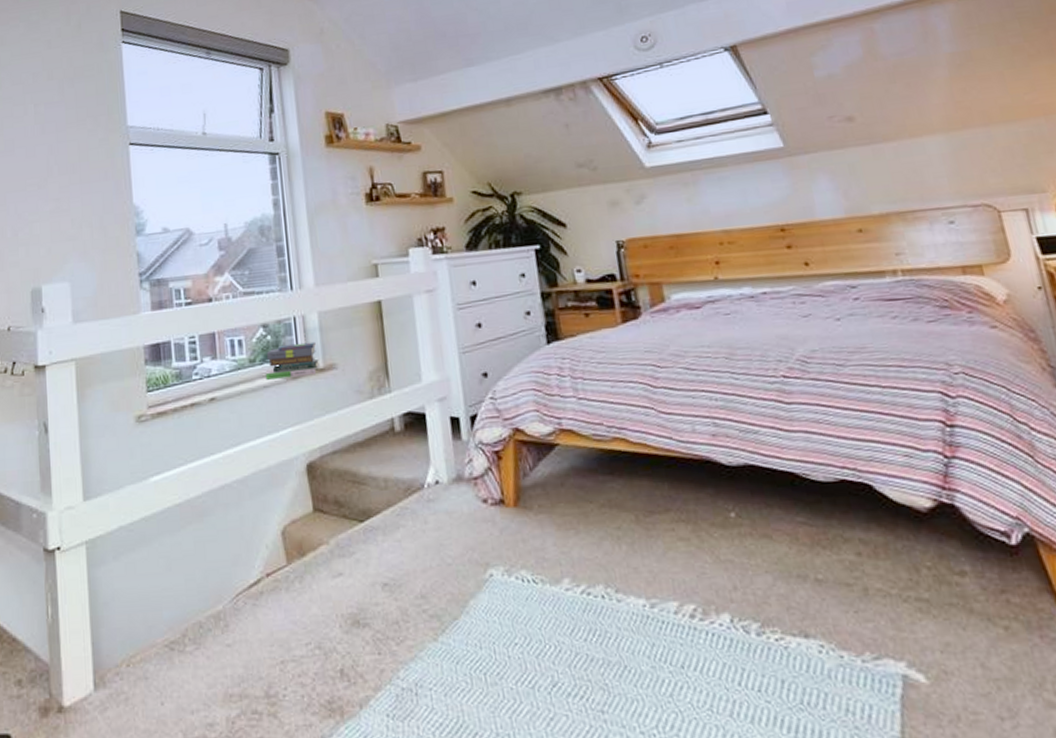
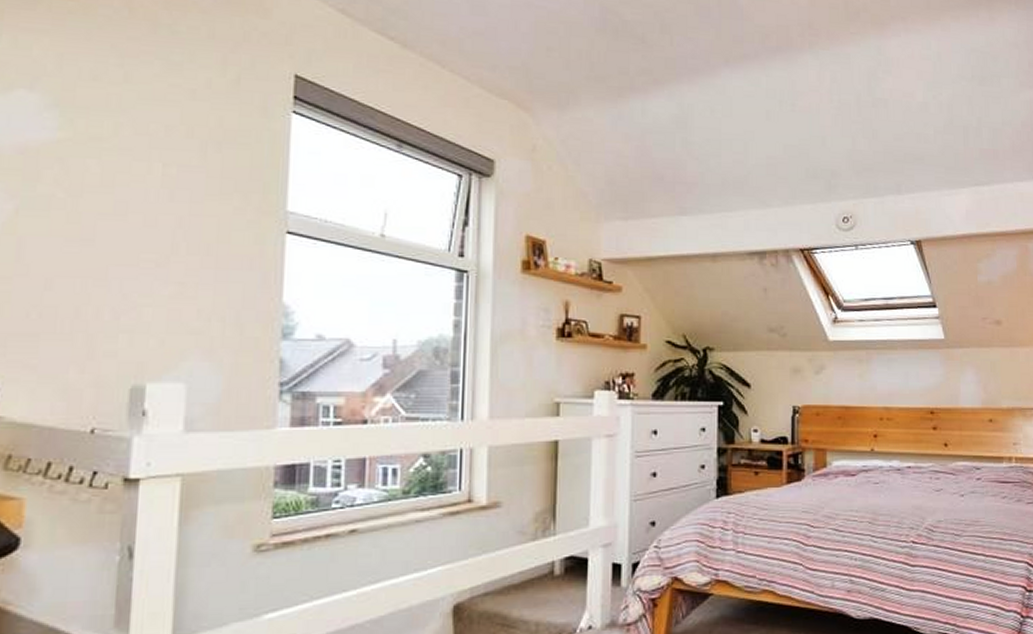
books: present [265,341,319,380] -> none [419,477,483,514]

